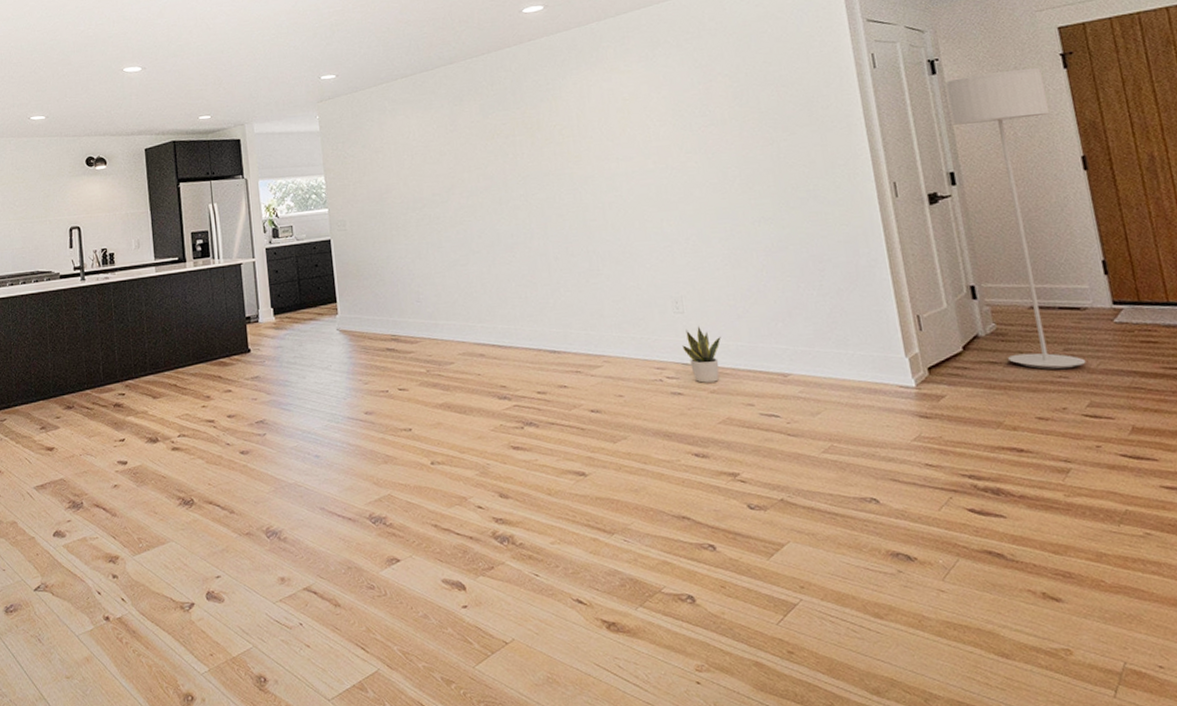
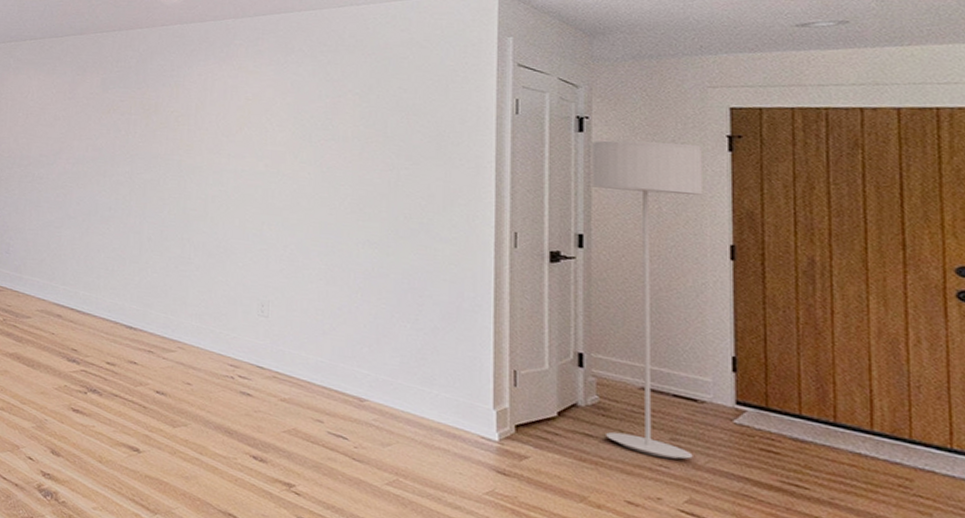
potted plant: present [682,326,721,384] -> none [260,333,302,392]

